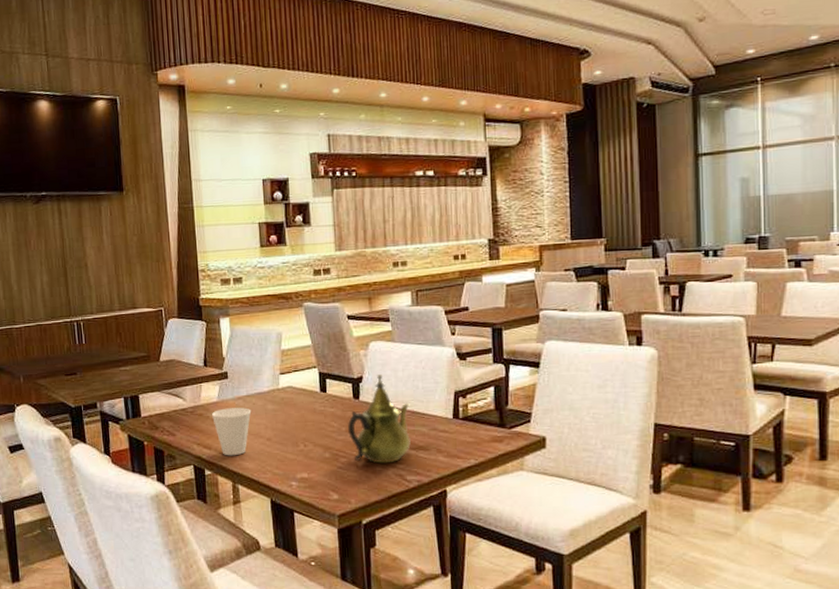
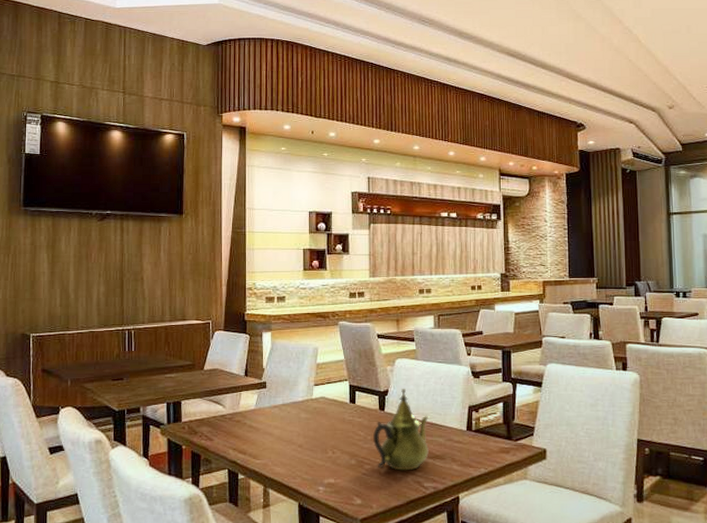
cup: present [211,407,252,456] -> none [248,416,286,461]

